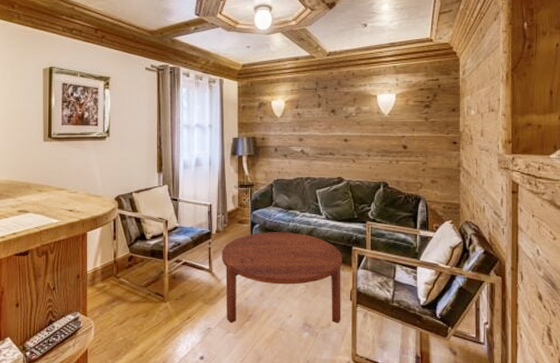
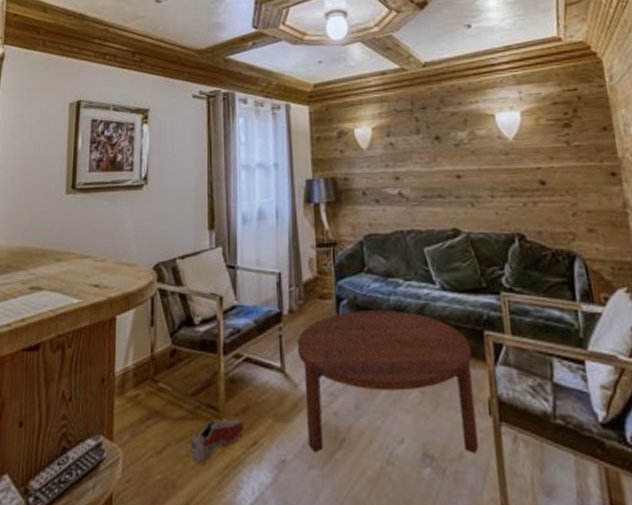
shoe: none [143,302,182,331] -> present [190,418,244,464]

